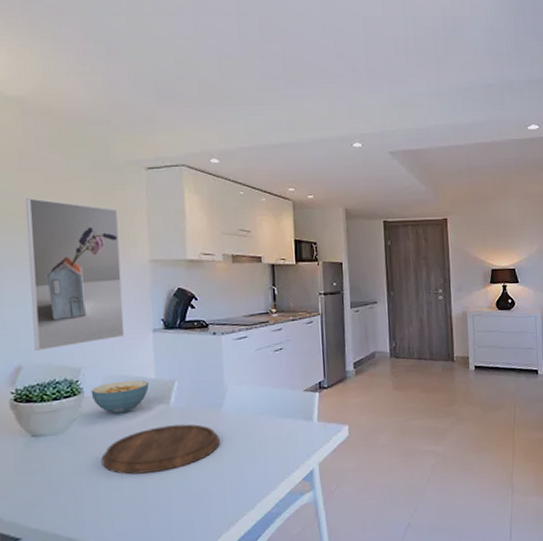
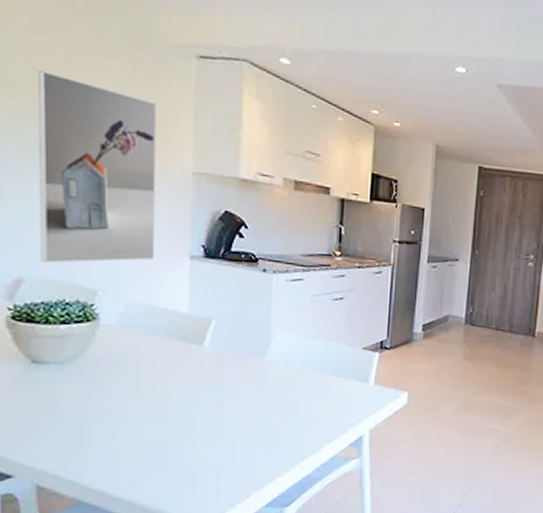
cereal bowl: present [91,380,149,414] -> none [108,311,180,349]
cutting board: present [101,424,220,475] -> none [116,369,259,419]

